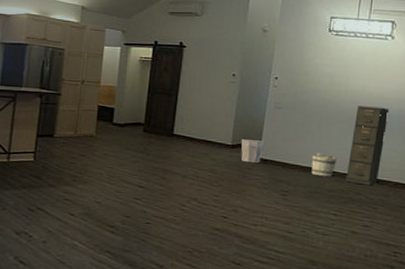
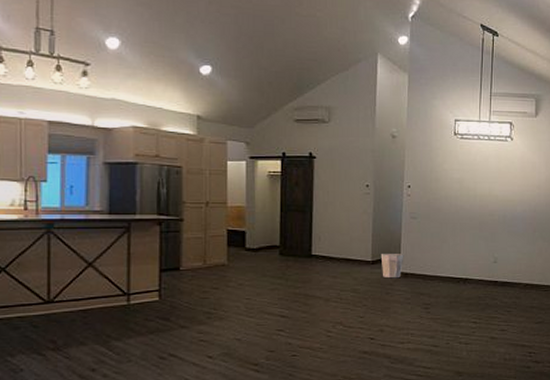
bucket: present [311,153,337,177] -> none [450,261,472,285]
filing cabinet: present [345,106,390,186] -> none [481,210,515,290]

